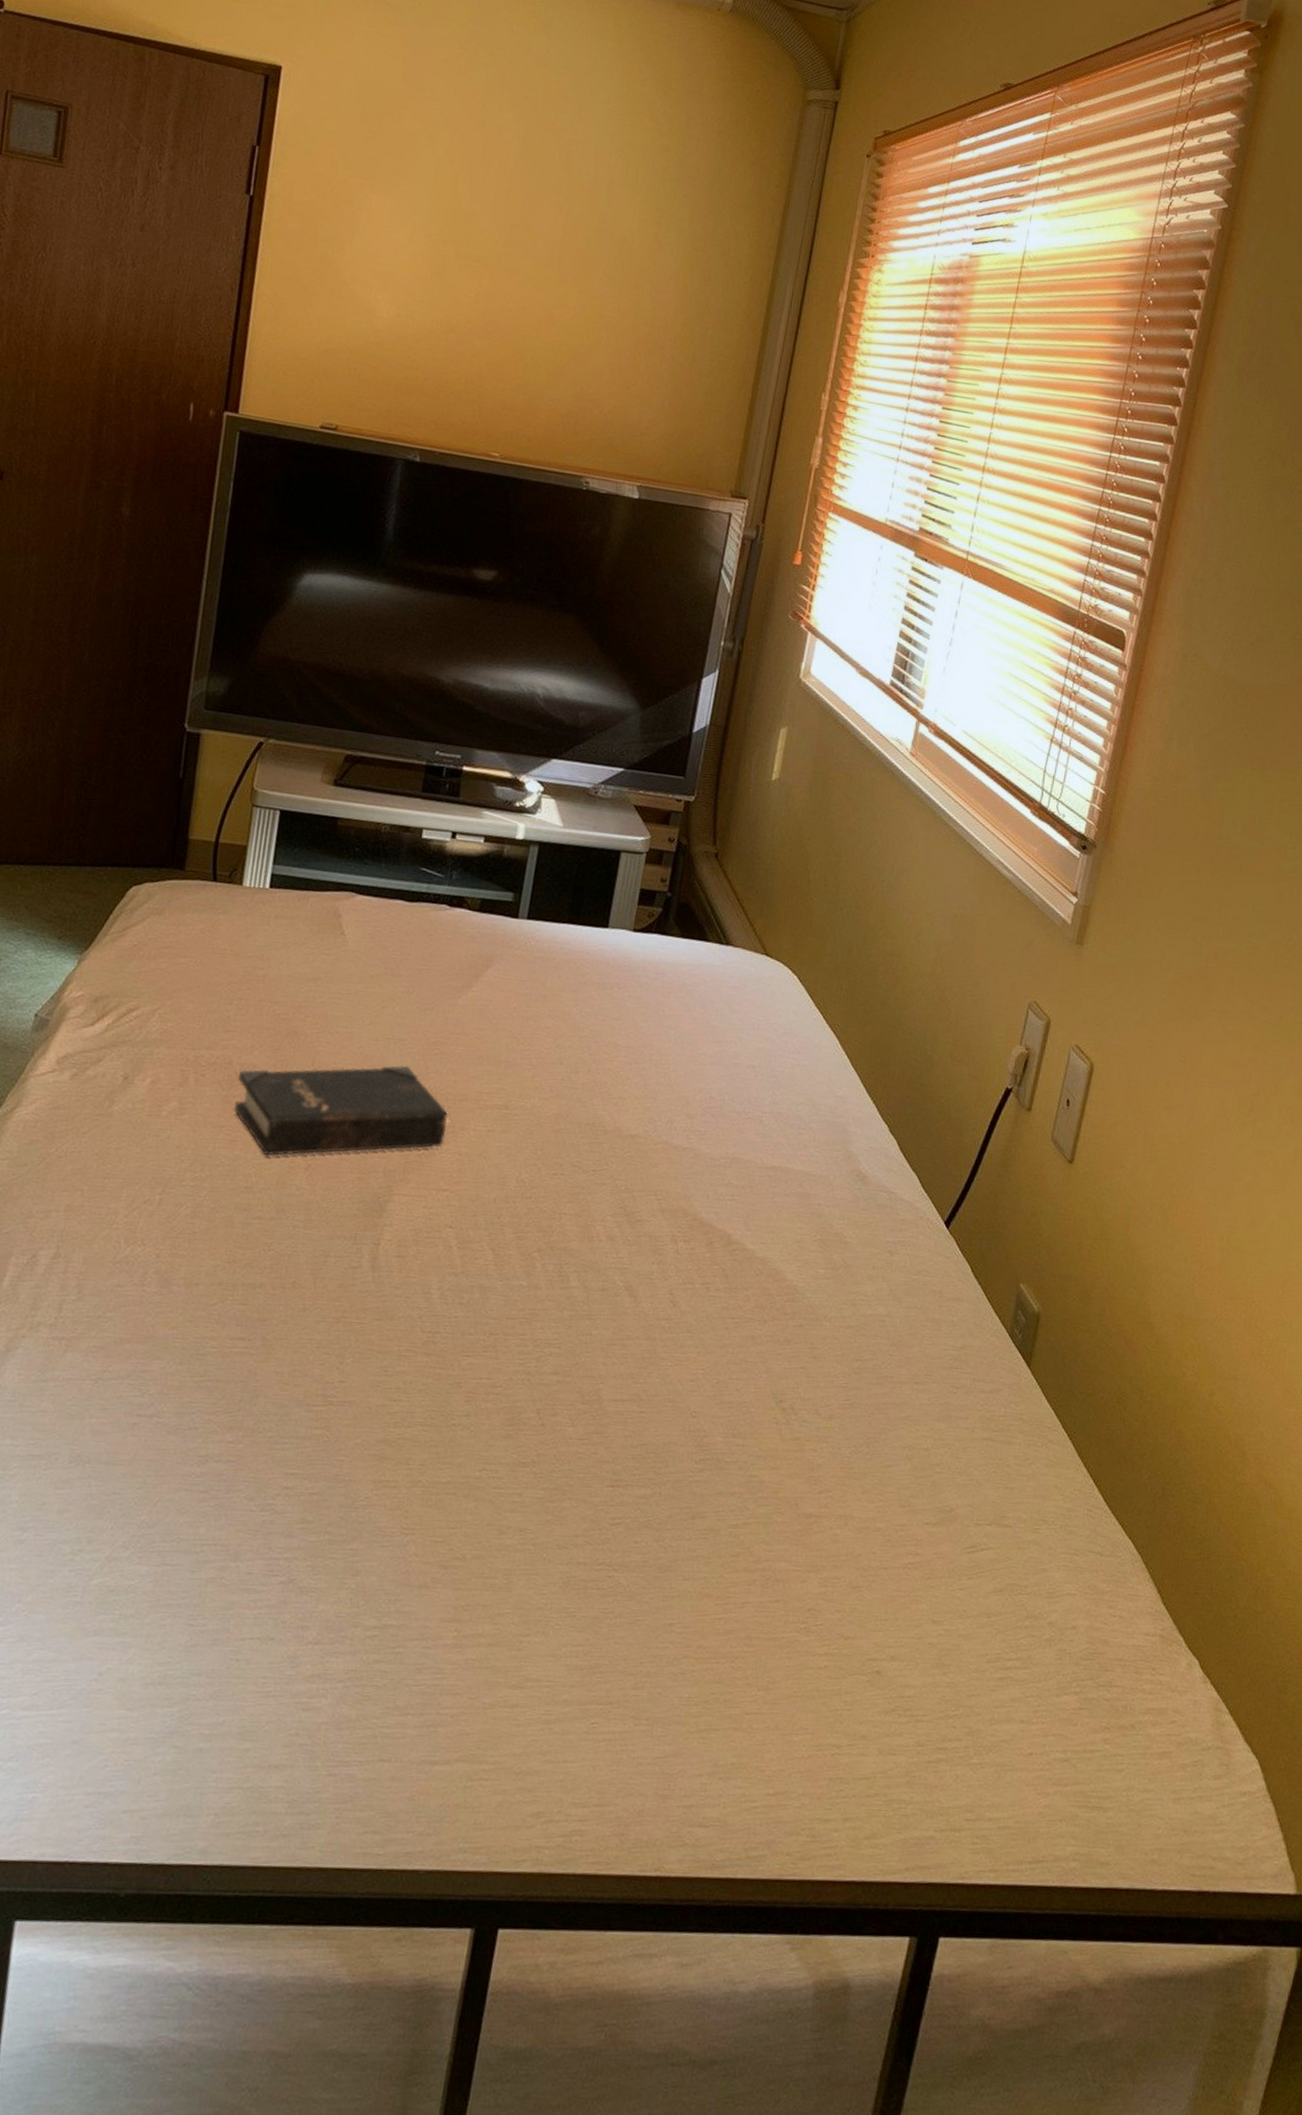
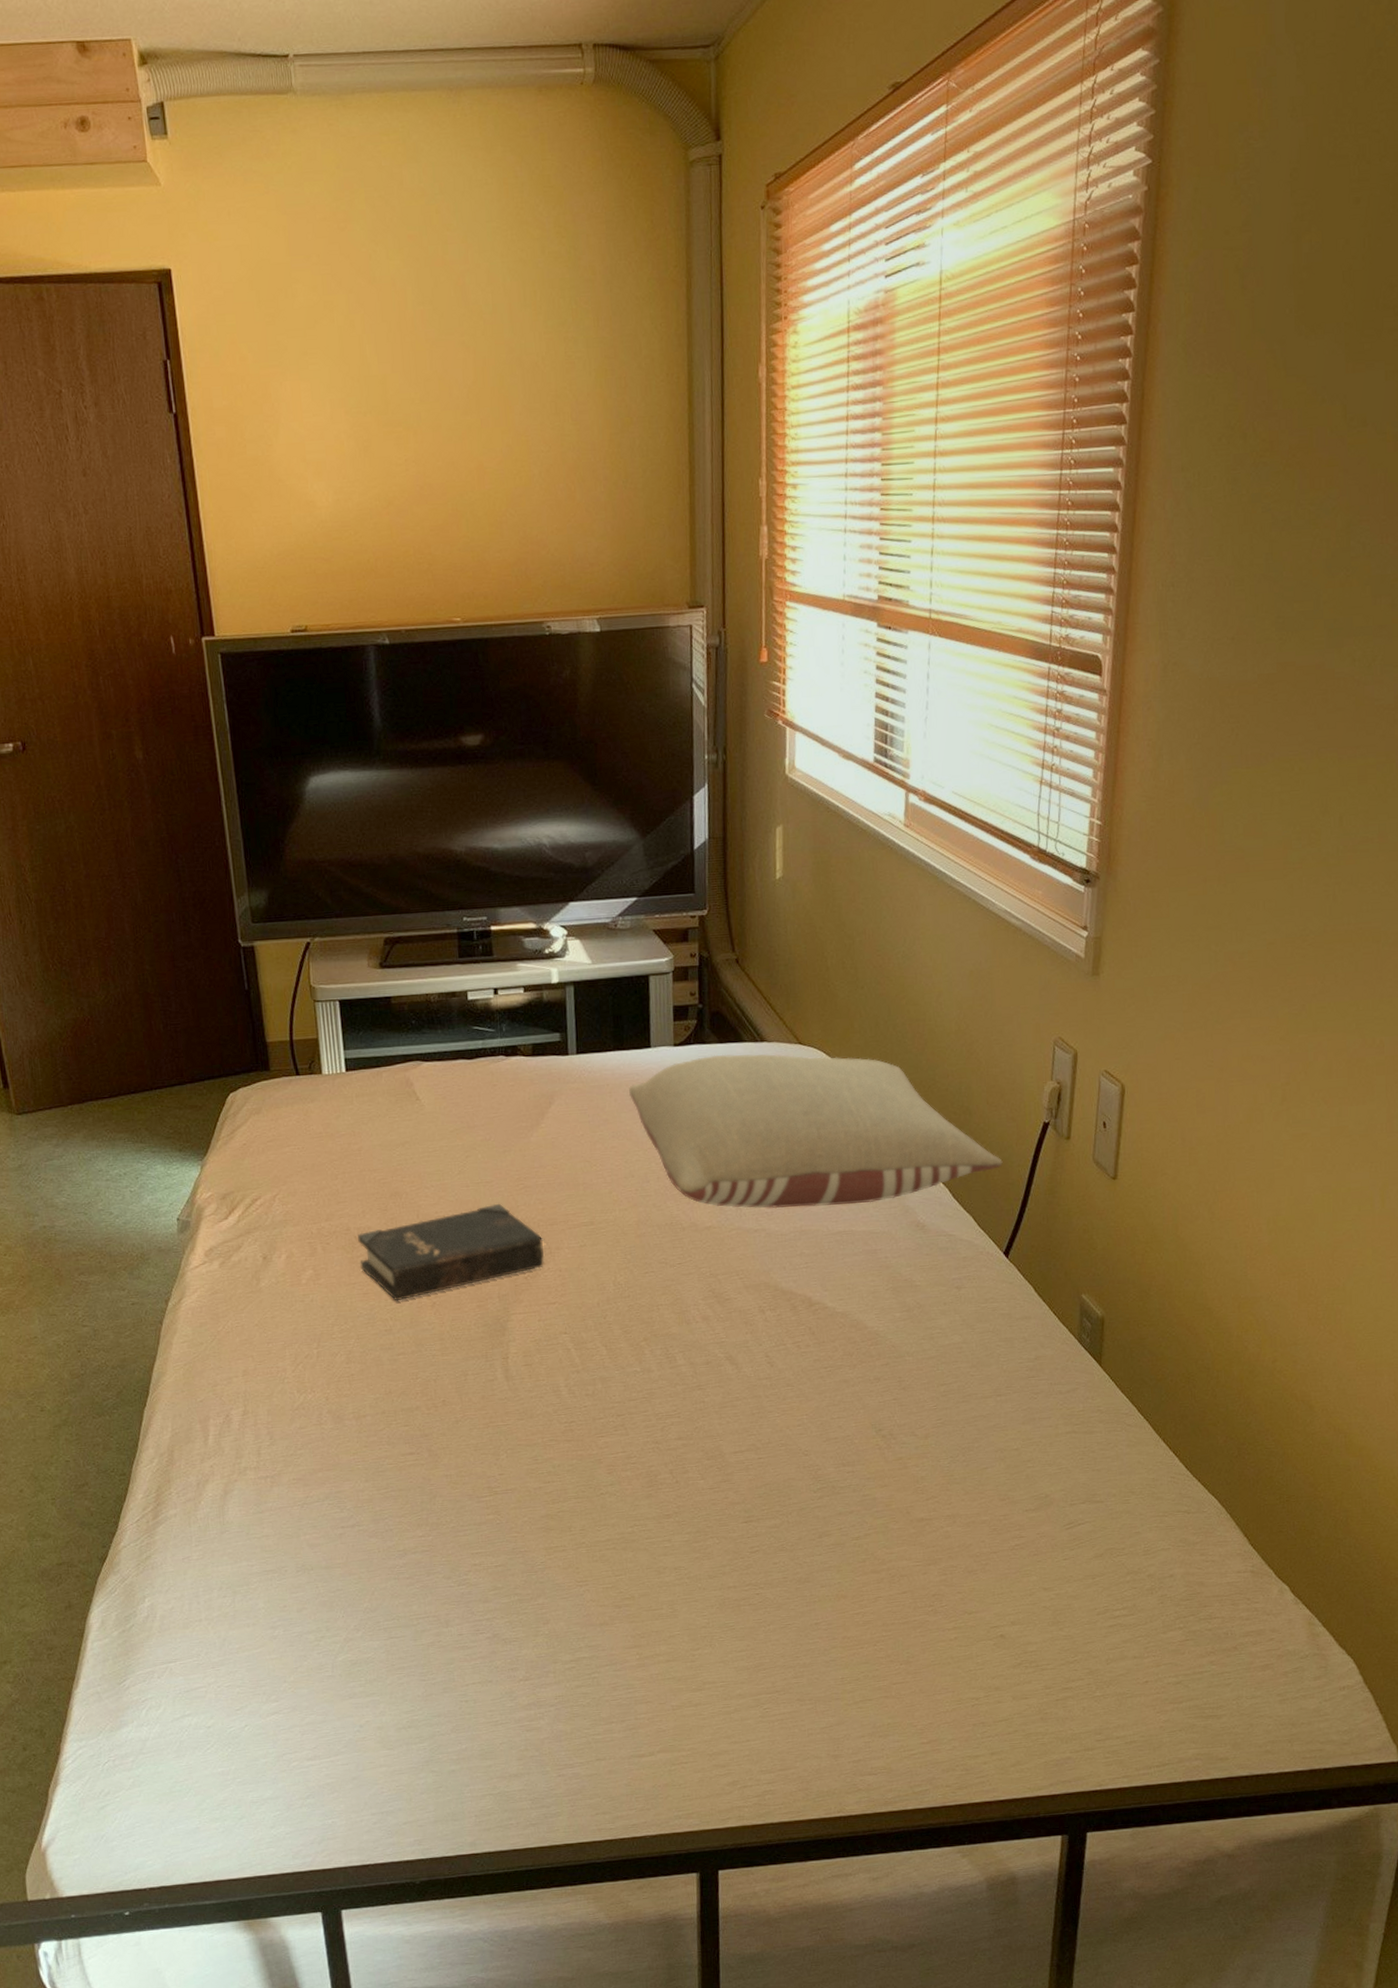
pillow: none [575,948,958,1141] -> present [629,1054,1003,1209]

